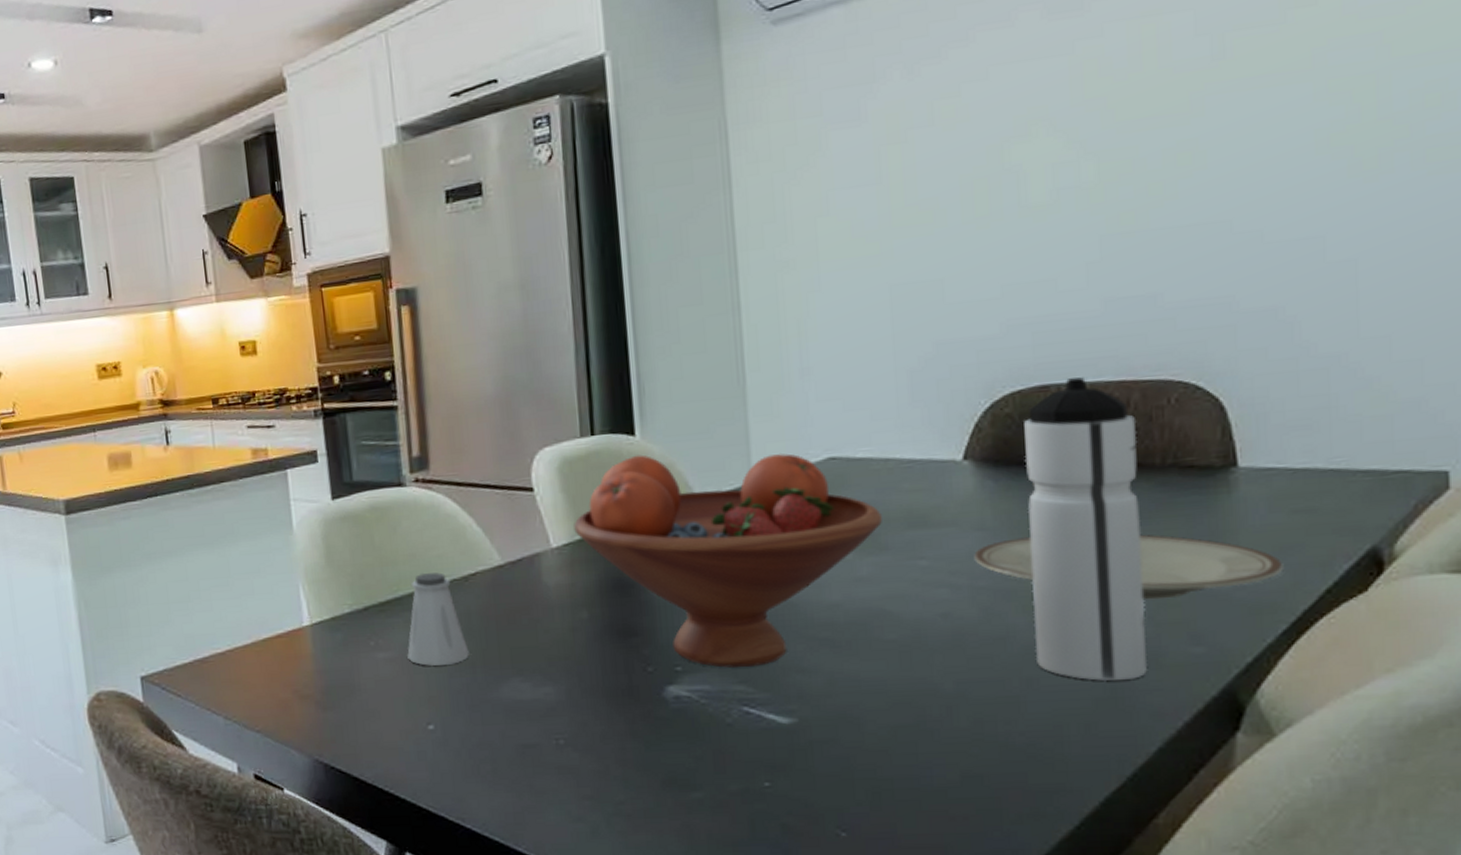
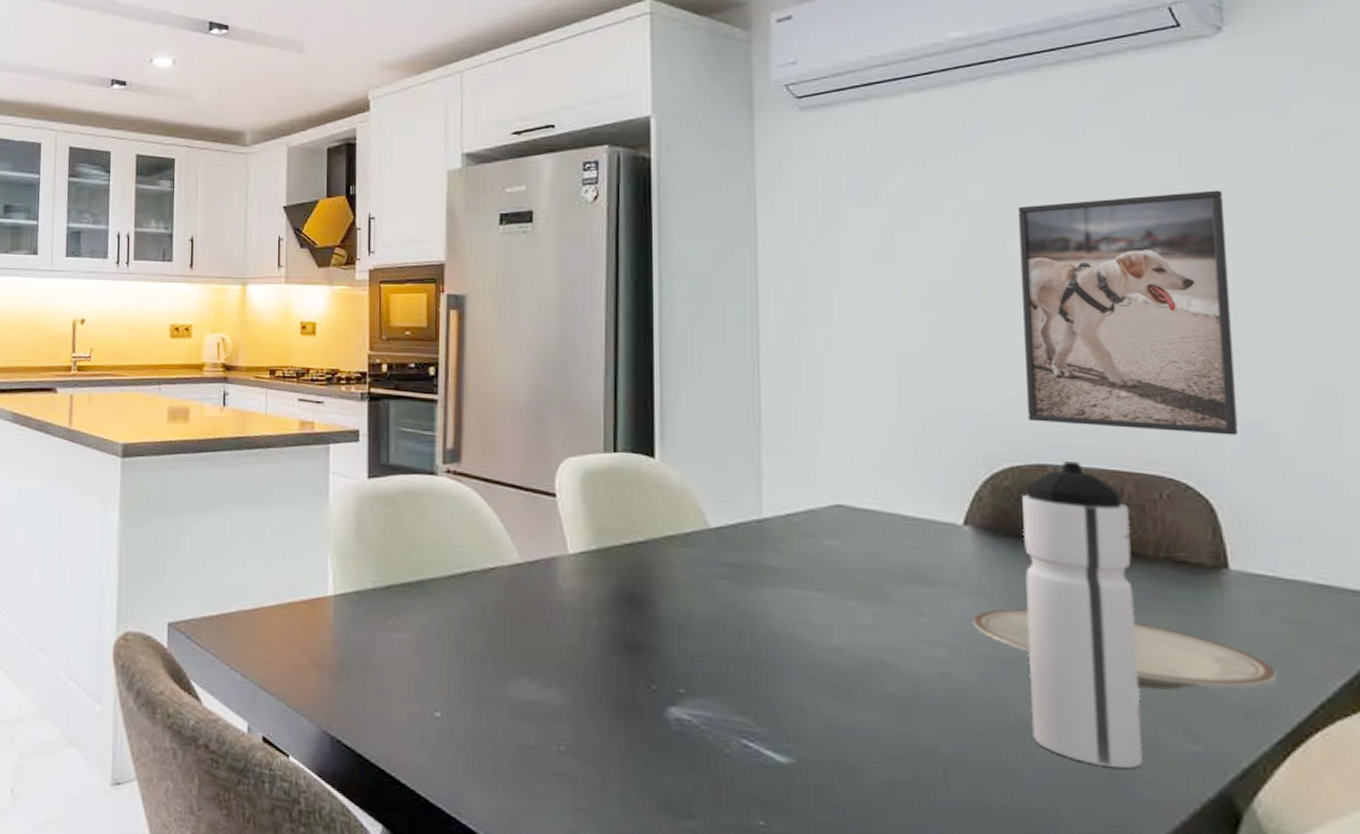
saltshaker: present [407,572,469,666] -> none [422,560,481,655]
fruit bowl: present [574,453,883,668] -> none [591,476,886,700]
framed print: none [1016,55,1252,341] -> present [1017,190,1239,435]

